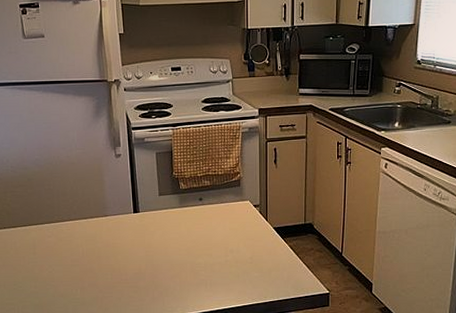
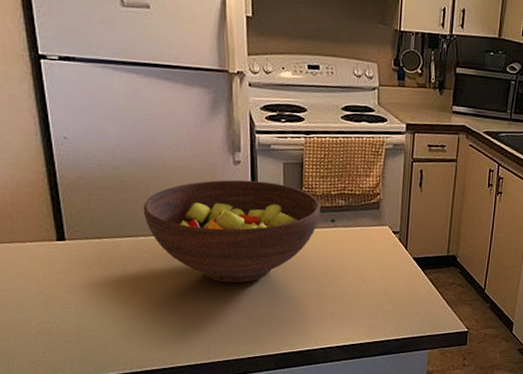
fruit bowl: none [46,170,190,259] -> present [143,179,321,283]

